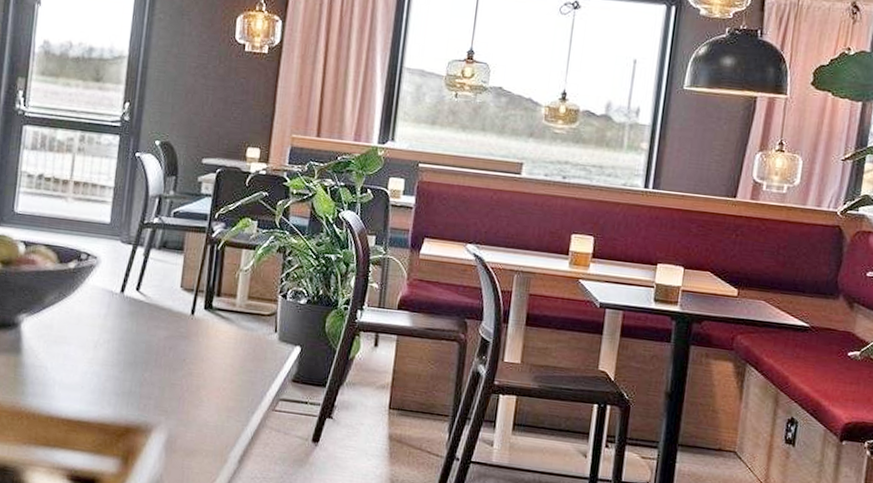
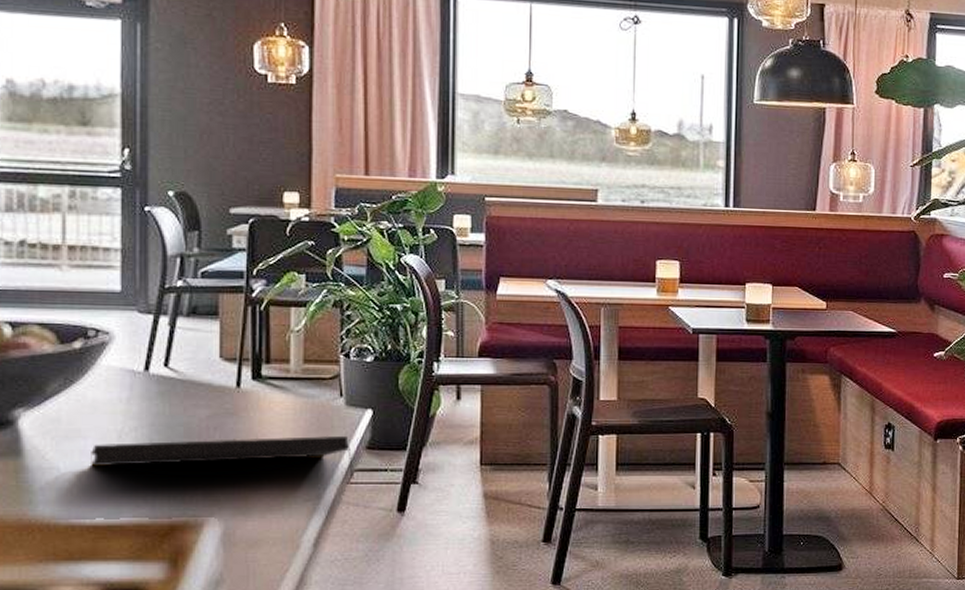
notepad: none [71,350,279,408] -> present [91,435,355,480]

